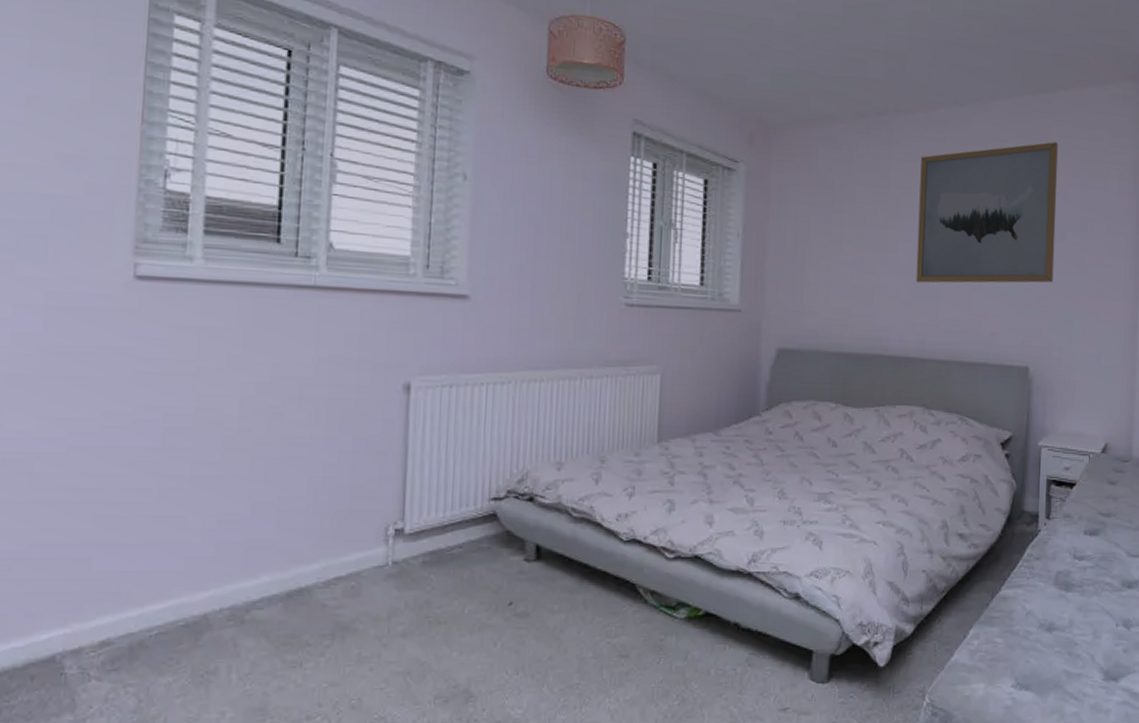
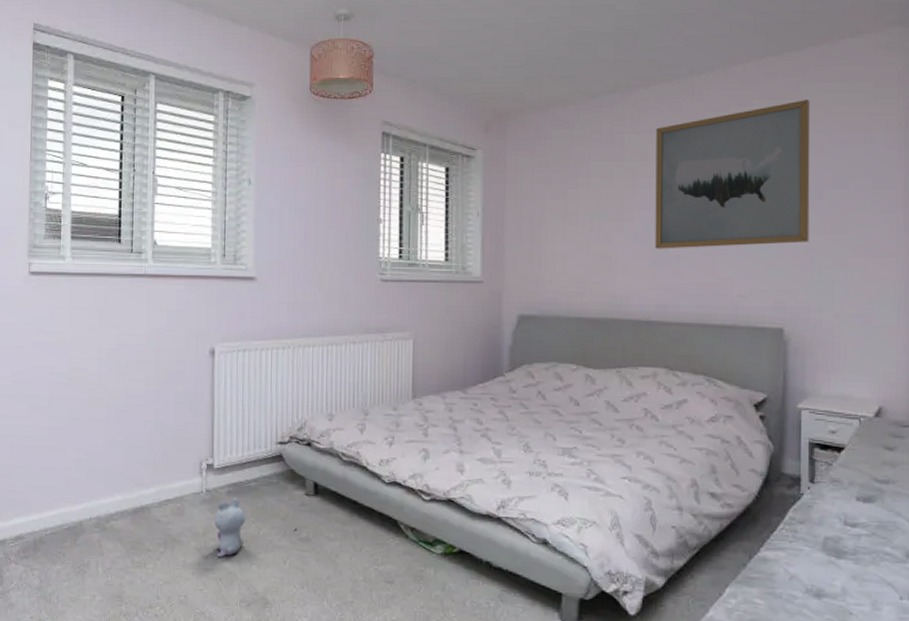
plush toy: none [403,568,446,646] -> present [214,497,246,558]

